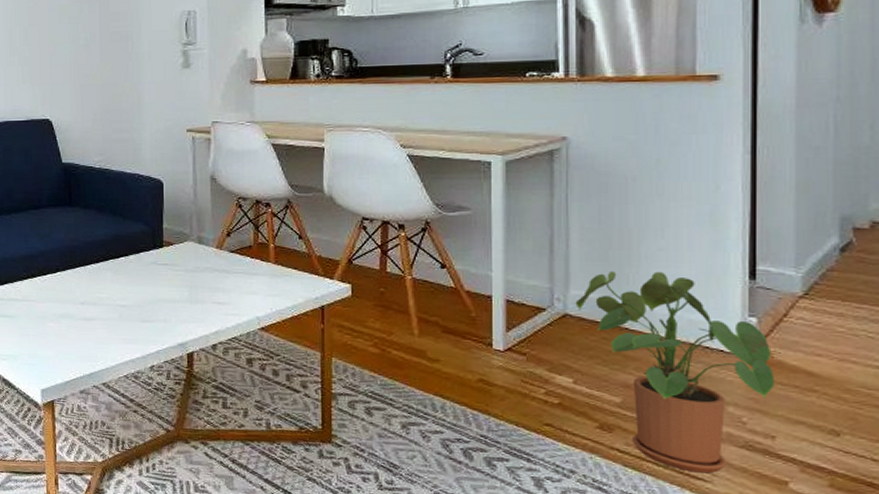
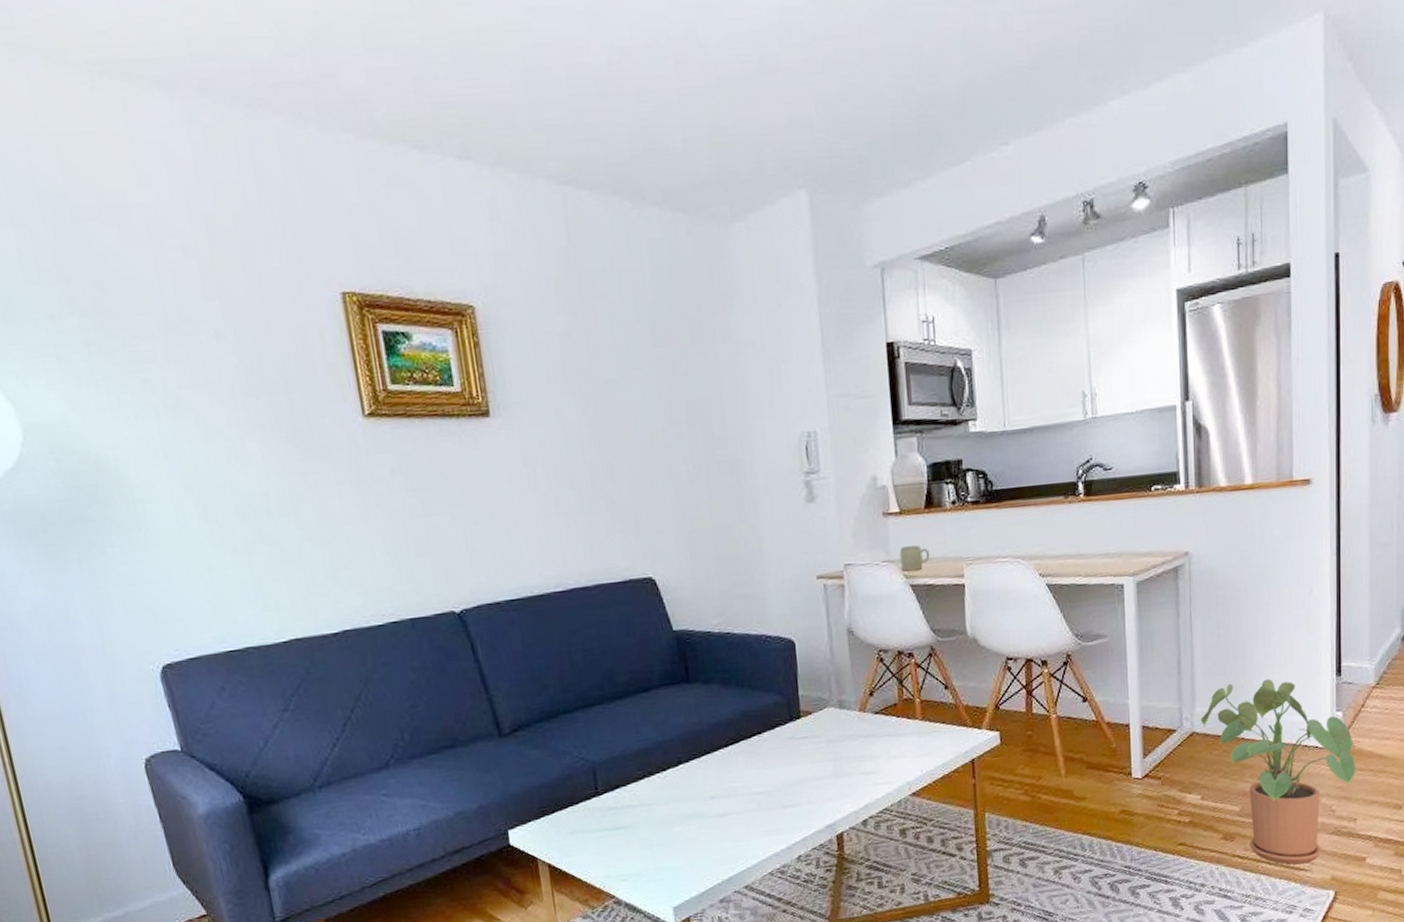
mug: none [264,110,292,132] -> present [899,545,930,572]

